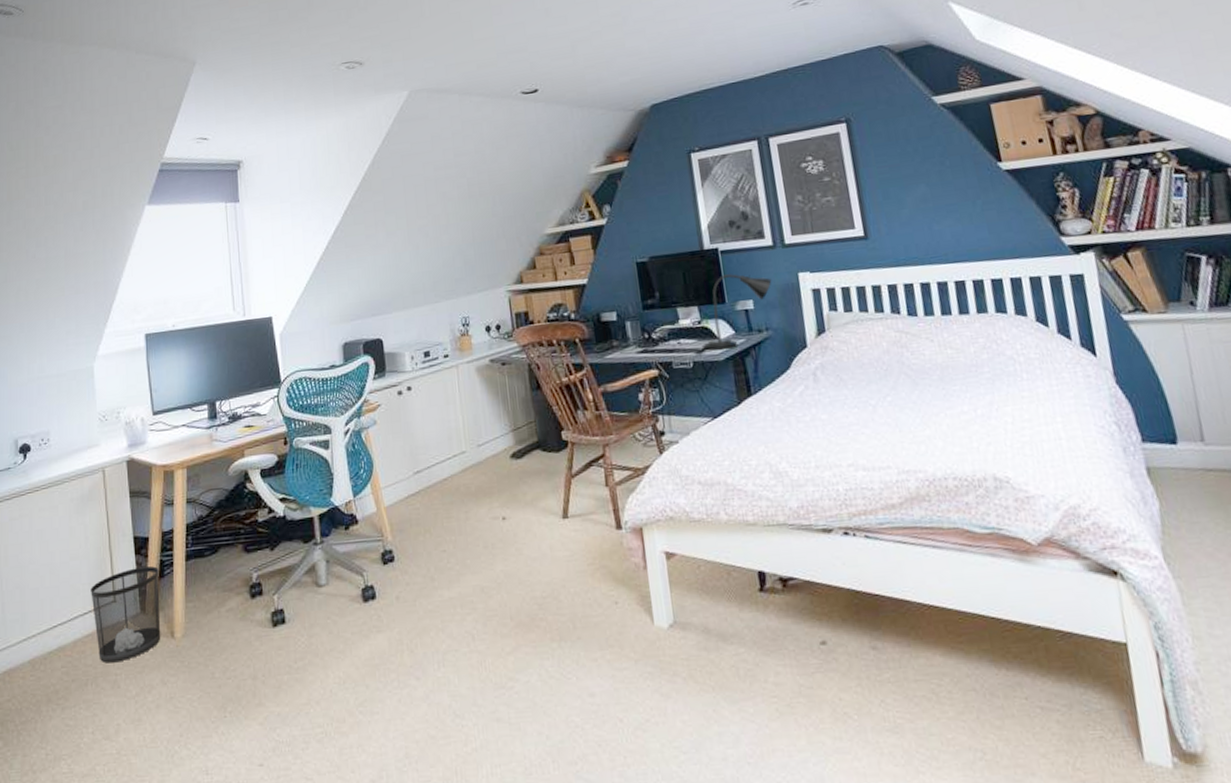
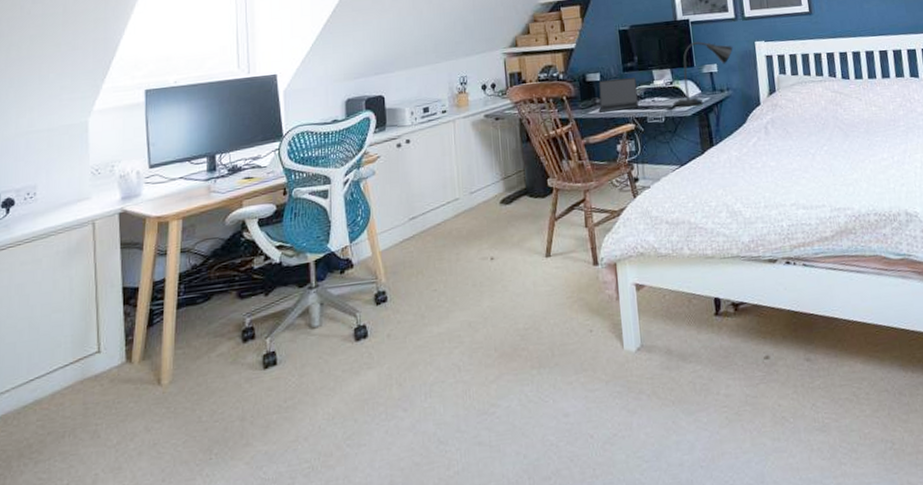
waste bin: present [91,566,161,664] -> none [73,315,148,414]
laptop: none [615,315,662,357] -> present [598,77,639,113]

